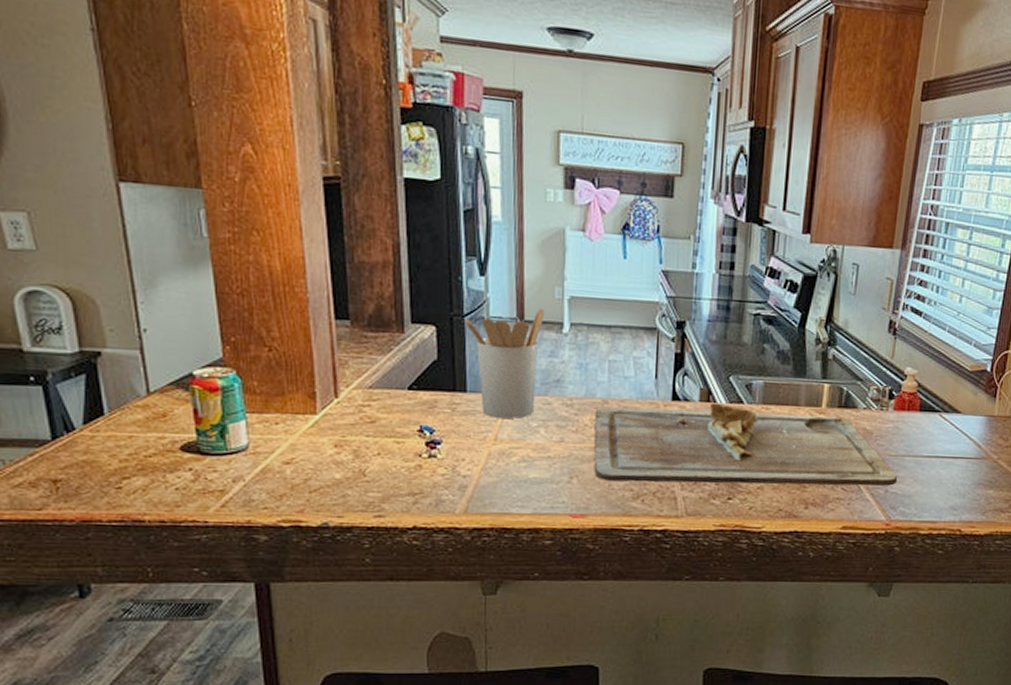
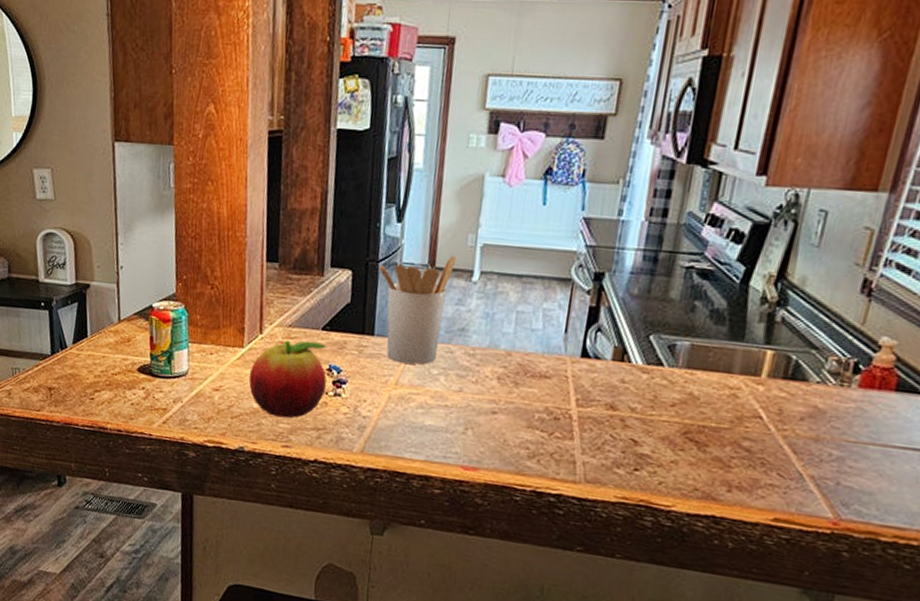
fruit: none [326,402,420,486] -> present [248,340,327,419]
cutting board: present [593,403,898,486] -> none [490,358,856,478]

